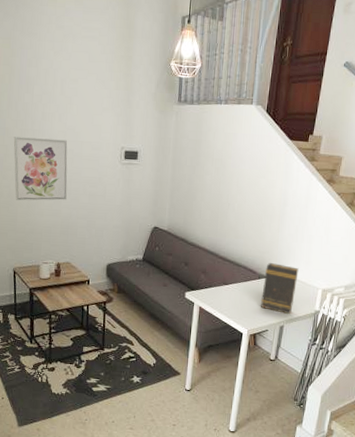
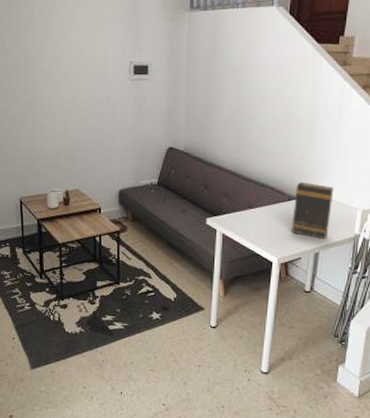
wall art: present [13,137,68,201] -> none [15,57,73,125]

